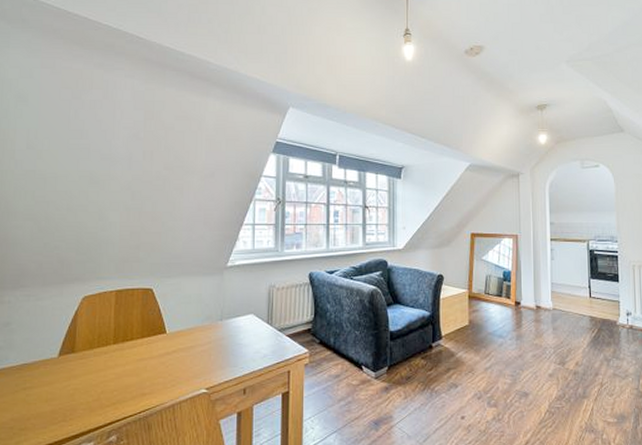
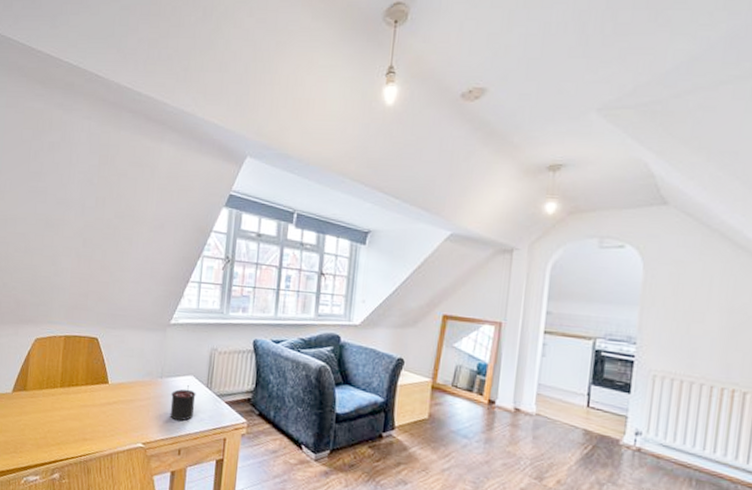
candle: none [232,324,257,361] -> present [170,385,196,421]

